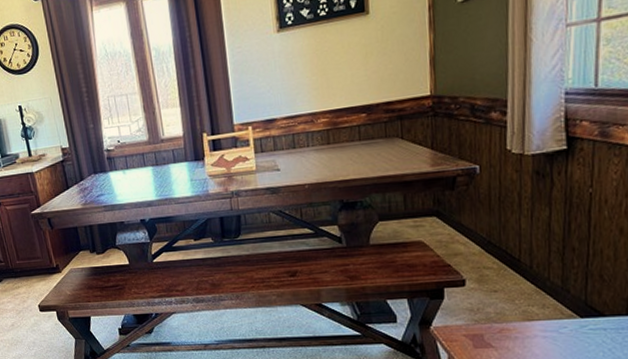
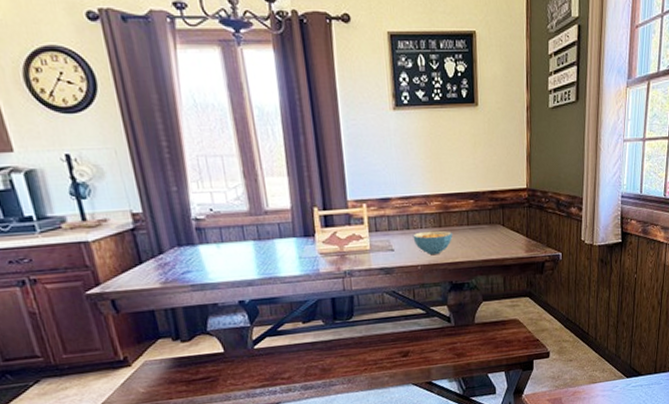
cereal bowl: none [299,147,342,173] -> present [413,230,452,255]

